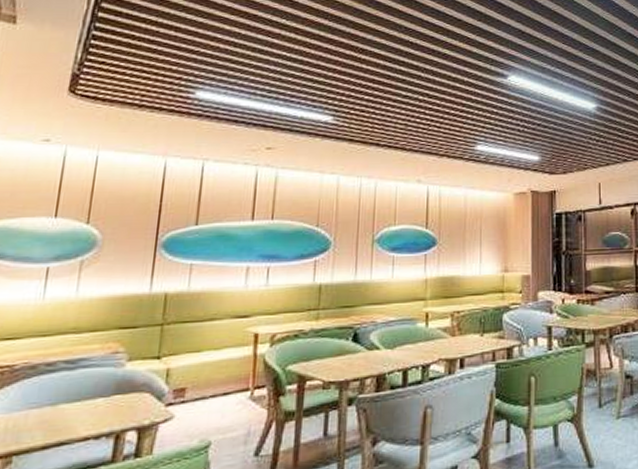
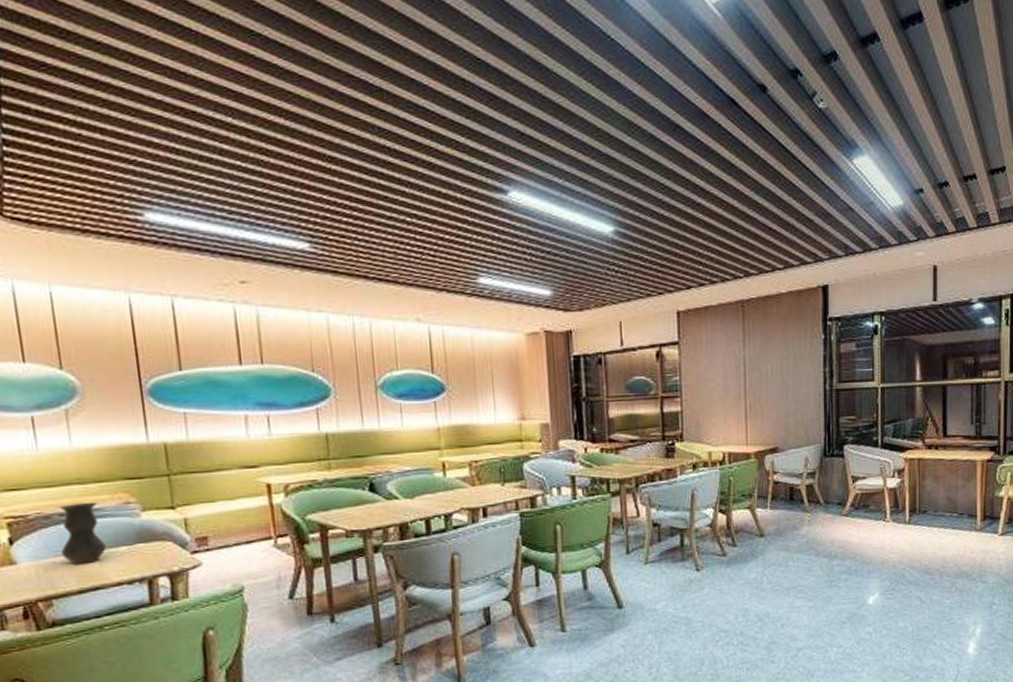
vase: none [36,352,87,419] -> present [58,503,107,566]

